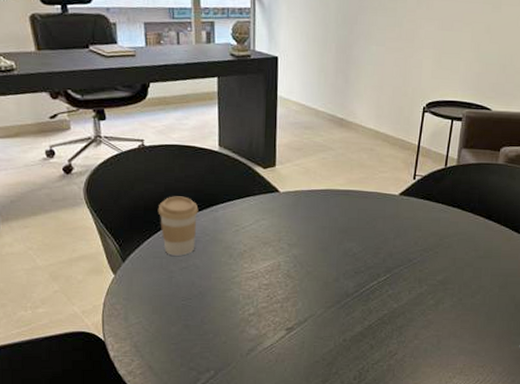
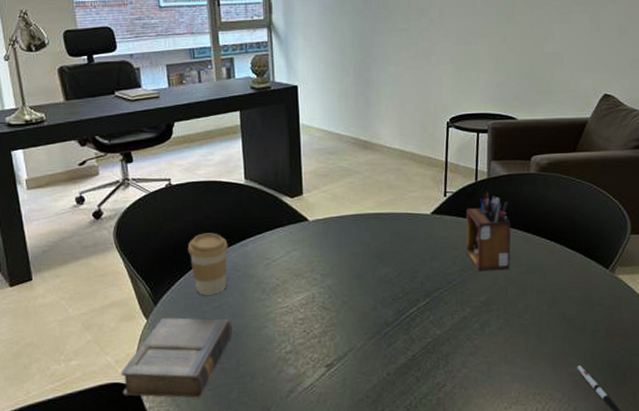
book: none [87,275,199,351] -> present [121,317,233,399]
desk organizer: none [429,177,474,253] -> present [466,191,511,272]

